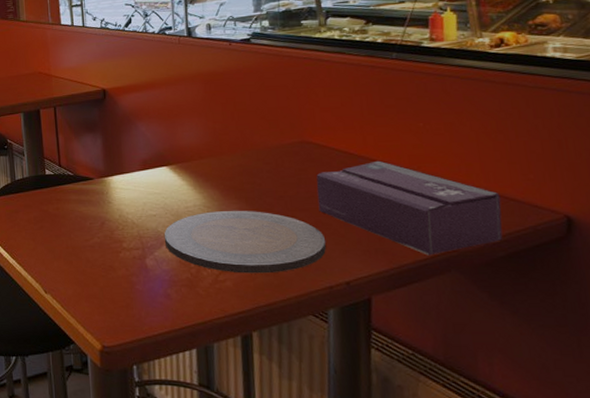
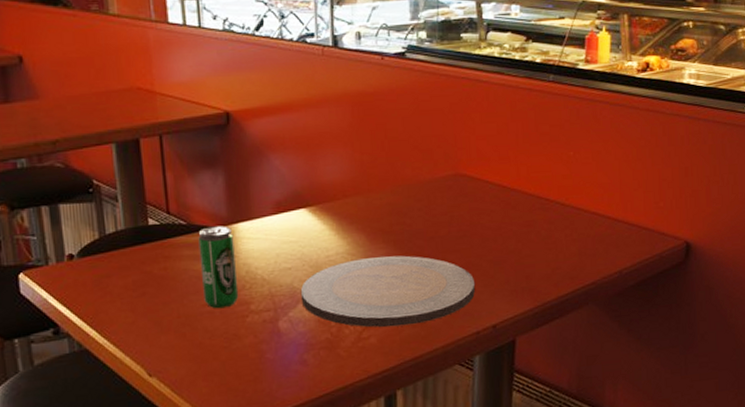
beverage can: none [82,178,114,244] -> present [198,226,239,309]
tissue box: present [316,160,503,256] -> none [468,193,635,290]

